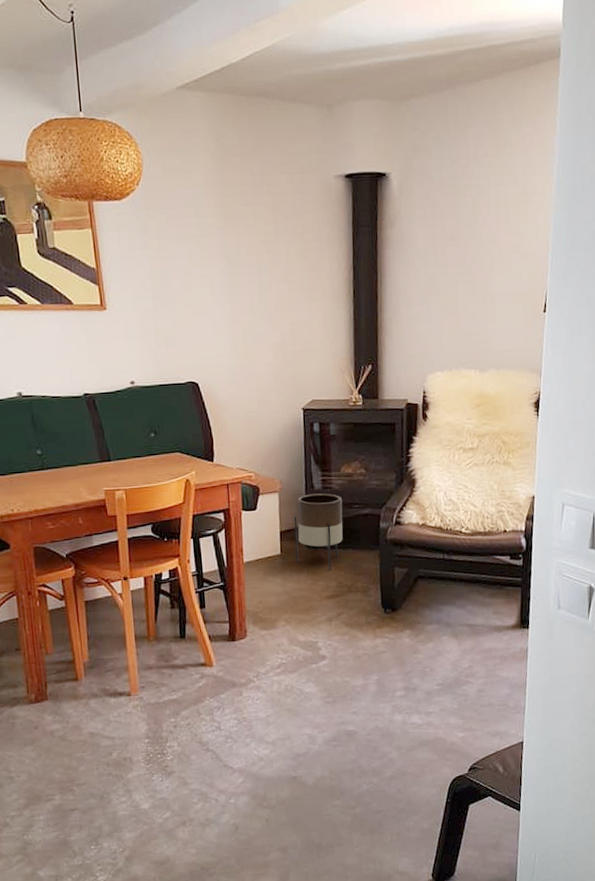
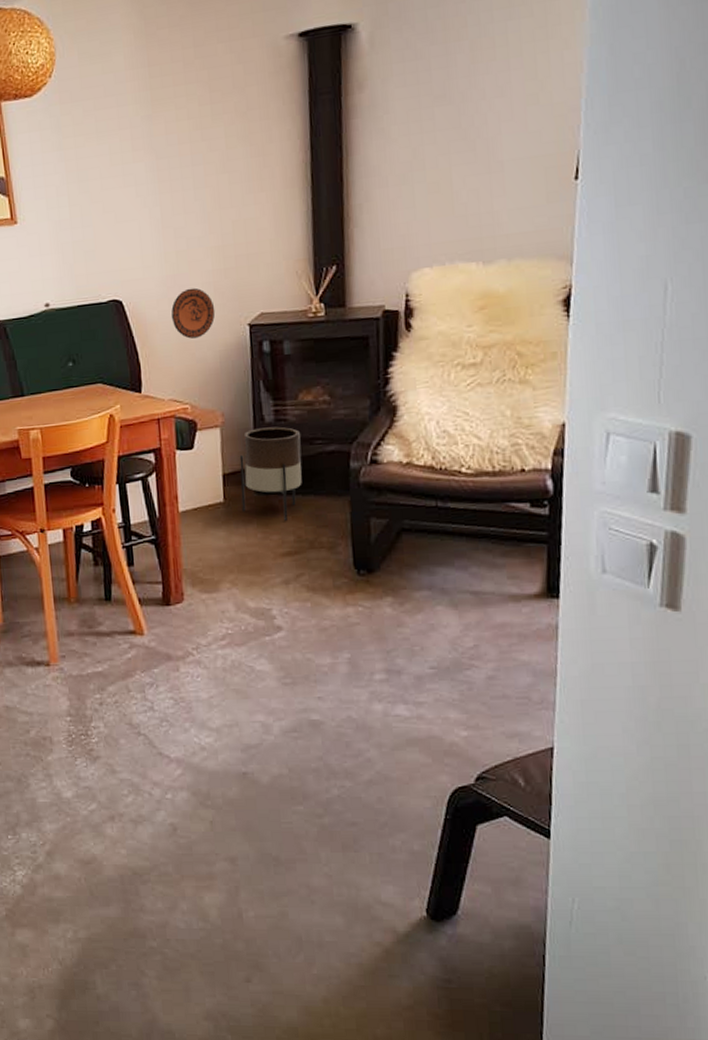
decorative plate: none [240,375,276,418] -> present [171,287,216,339]

